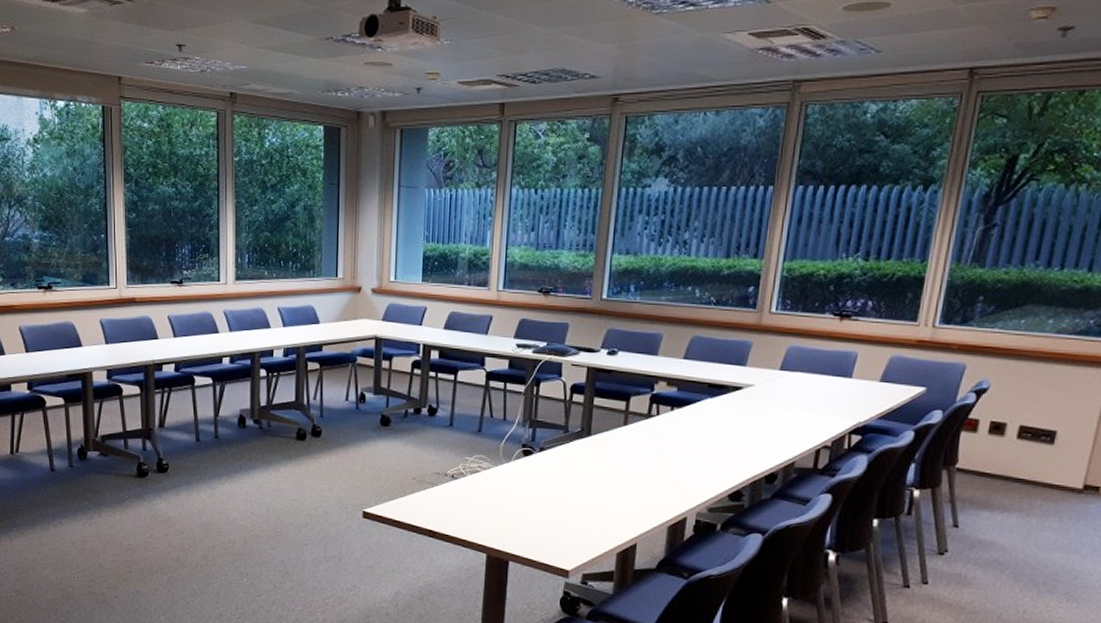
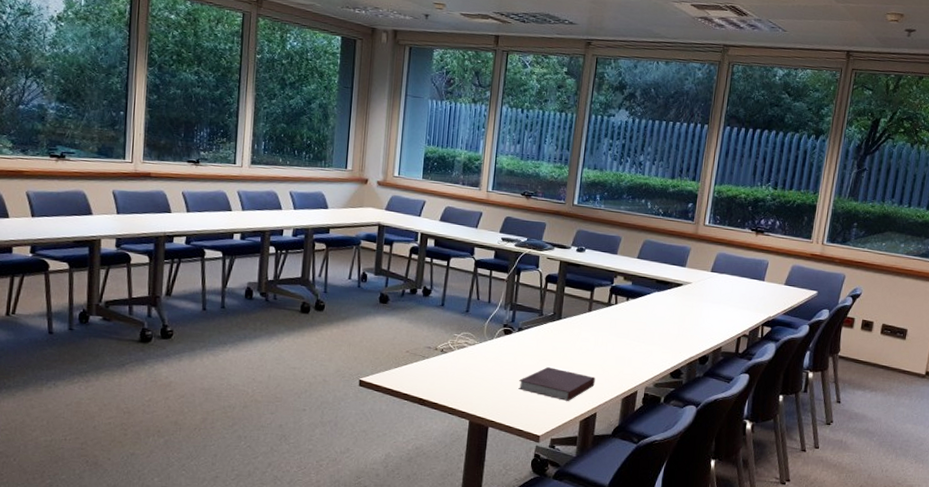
notebook: none [542,492,634,531] -> present [518,367,595,401]

